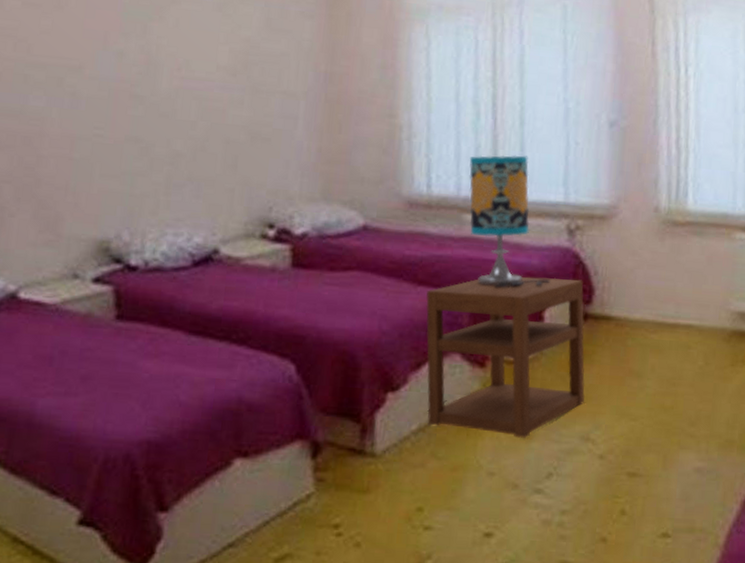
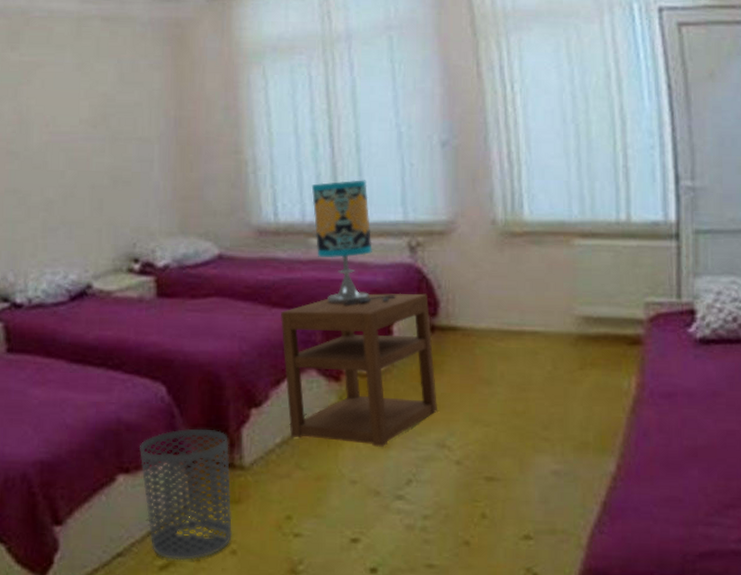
waste bin: none [260,411,361,553] -> present [139,428,232,561]

